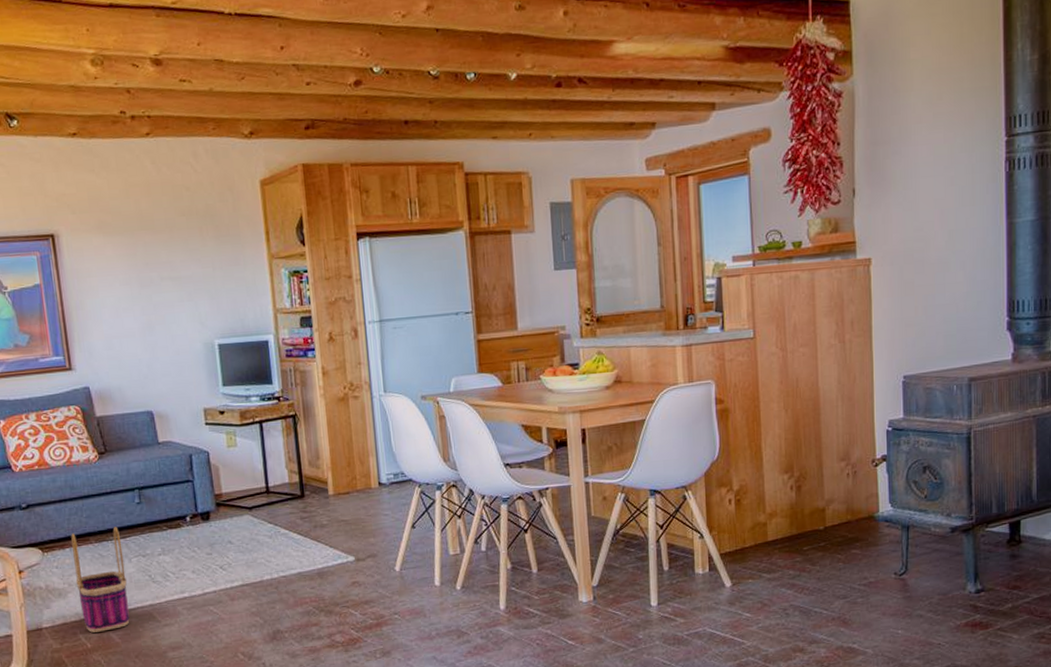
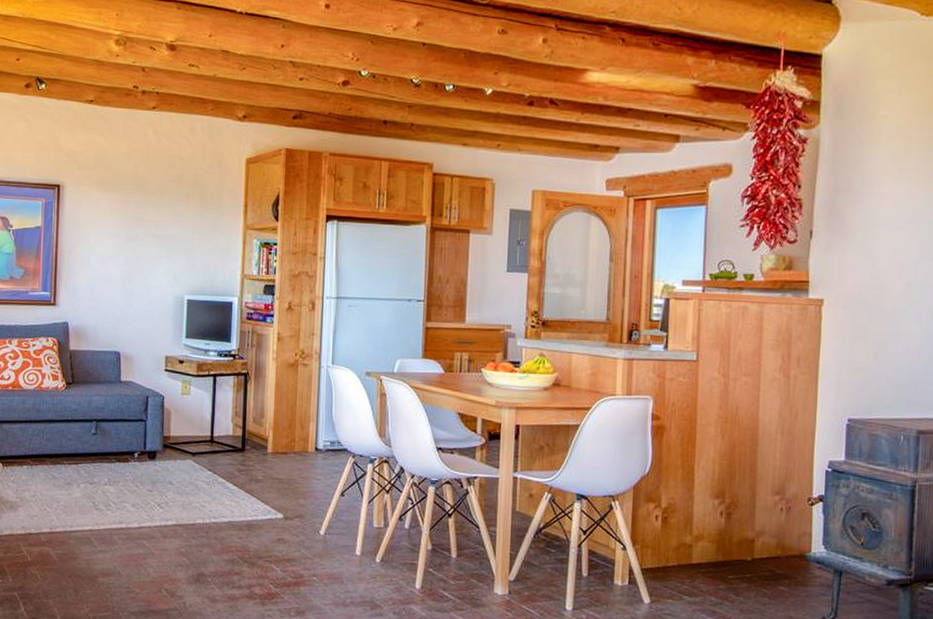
basket: present [71,527,130,633] -> none [27,452,74,548]

